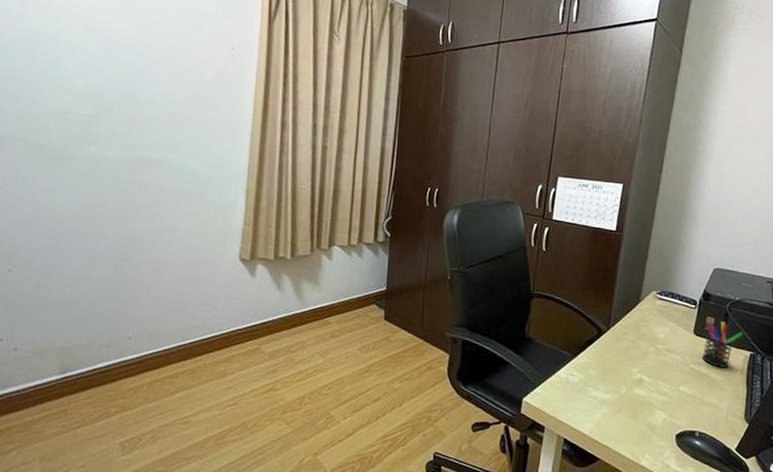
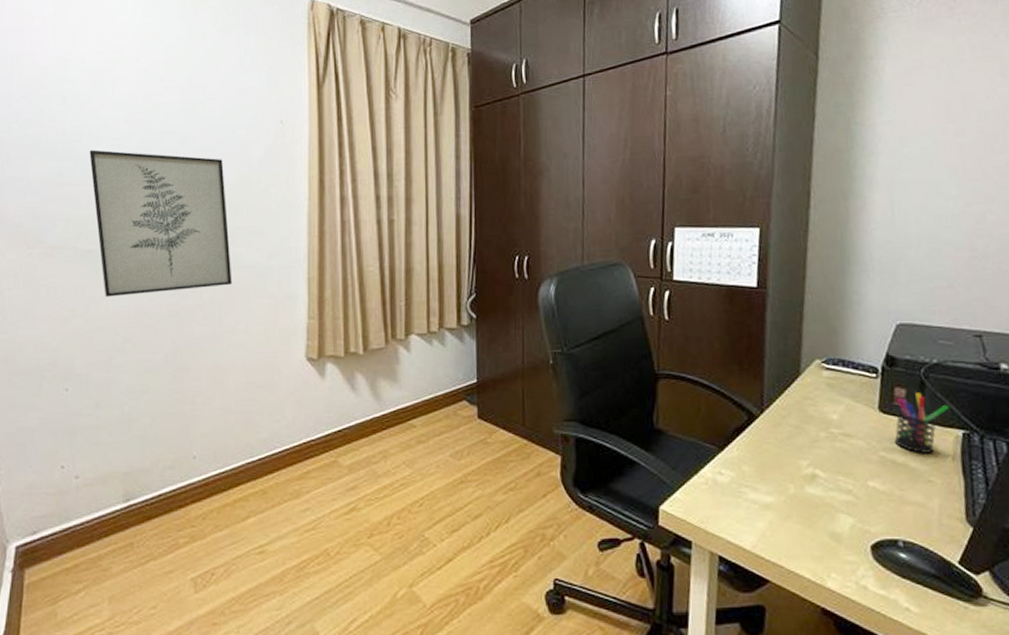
wall art: none [45,51,177,190] -> present [89,149,232,297]

